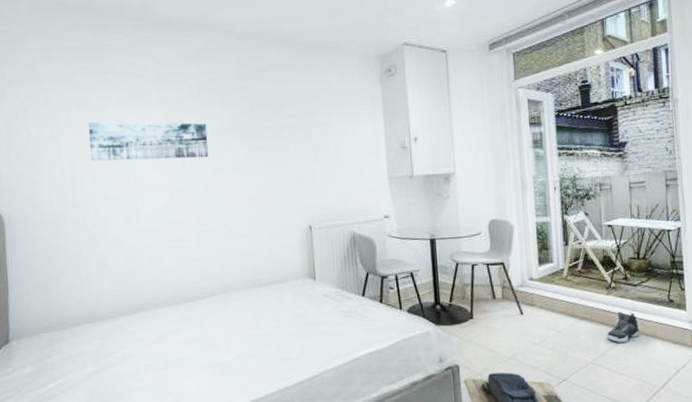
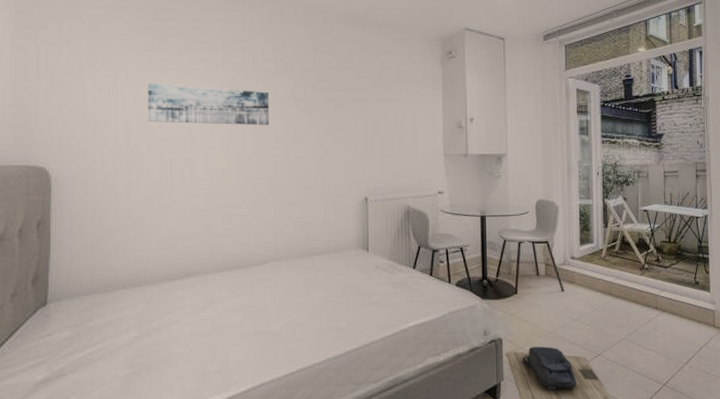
sneaker: present [606,311,640,343] -> none [638,291,669,321]

